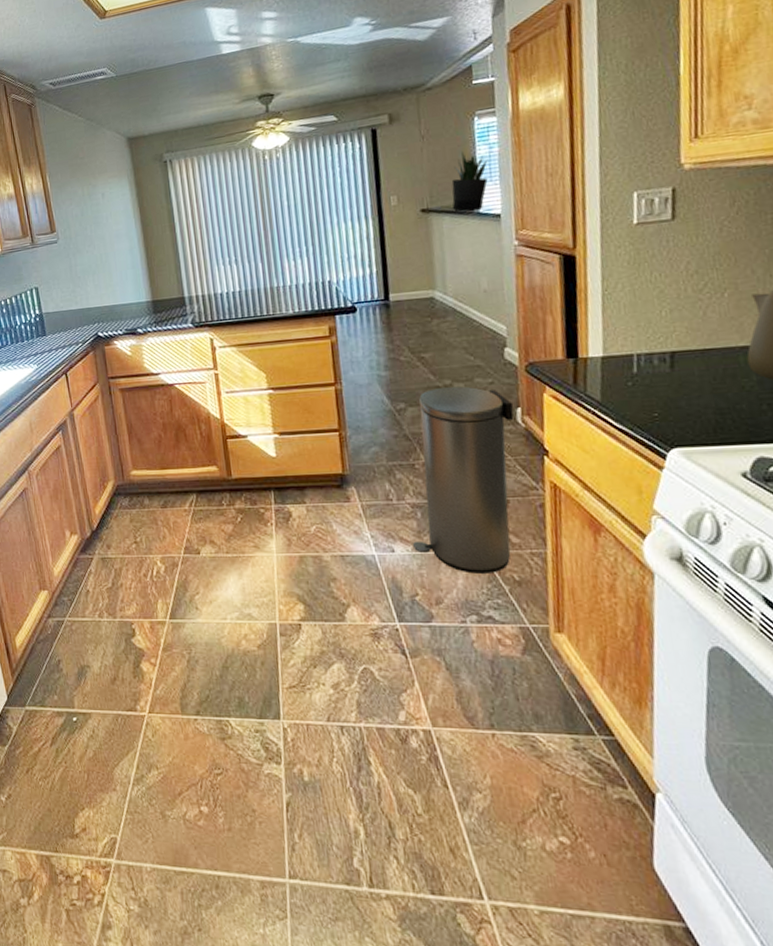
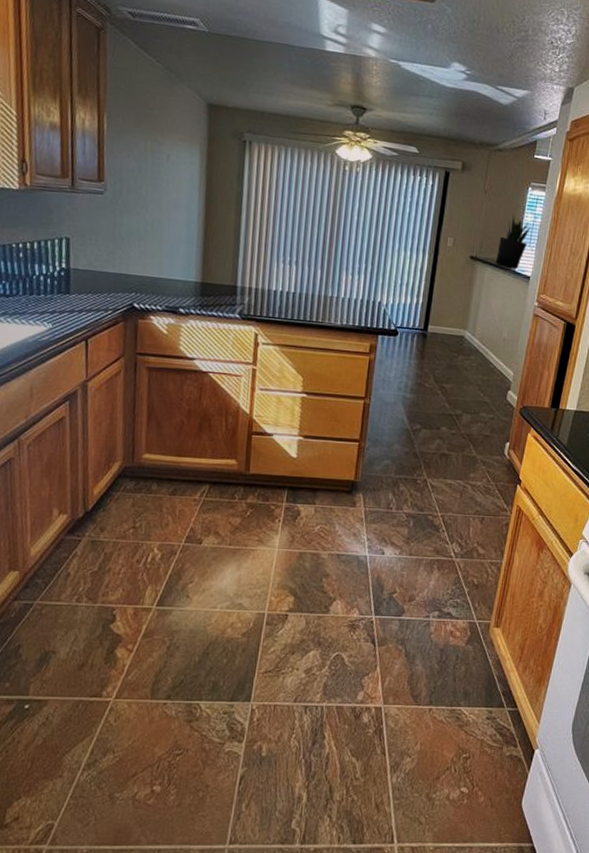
pedal bin: present [412,386,514,574] -> none [400,416,505,577]

